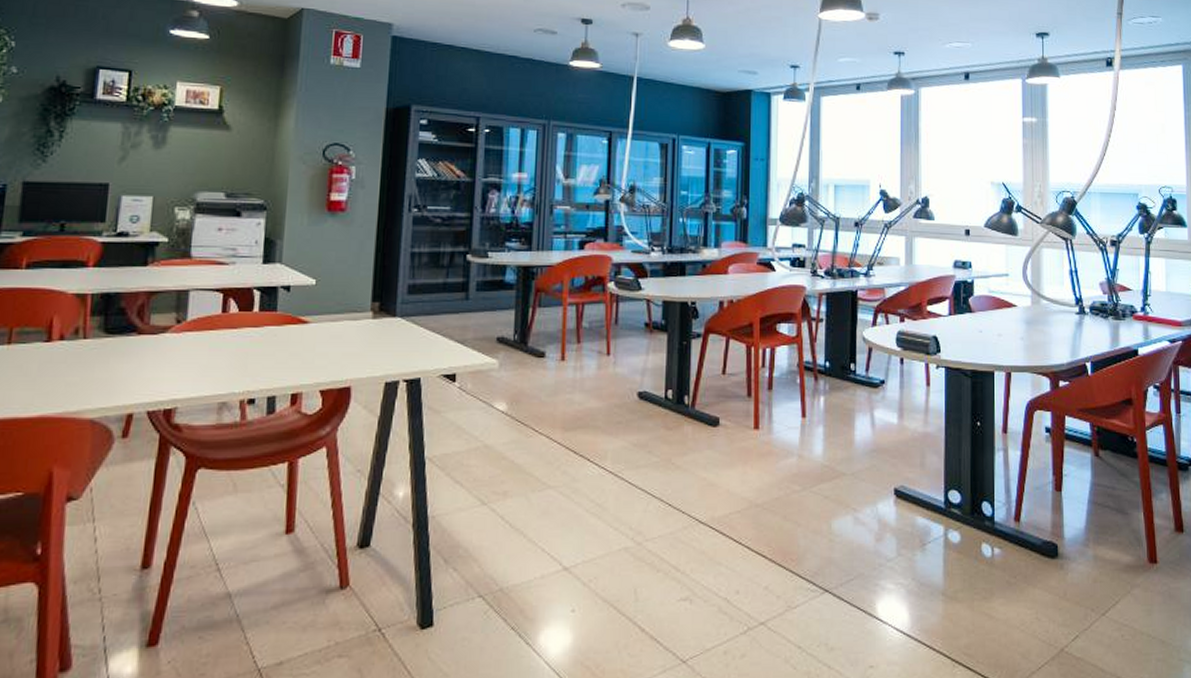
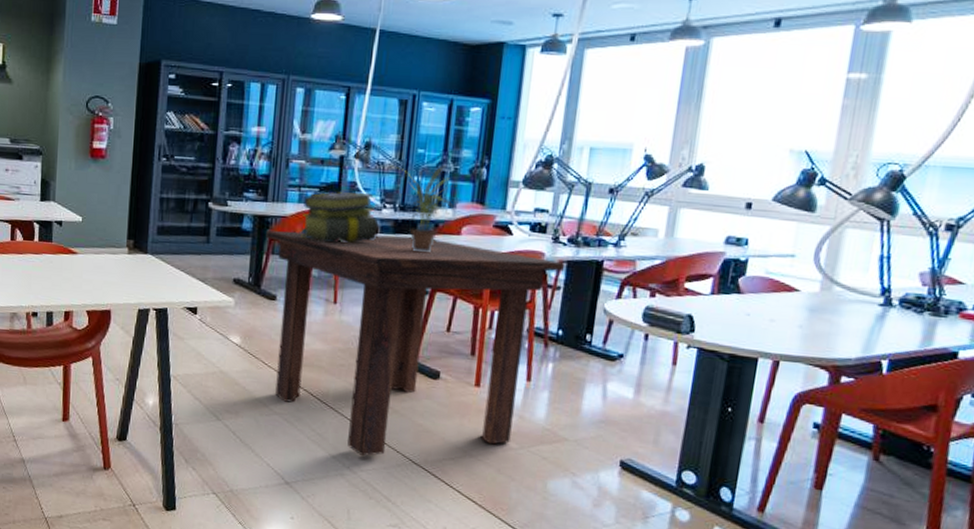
dining table: none [531,278,824,524] -> present [266,230,564,457]
stack of books: none [569,236,648,290] -> present [301,191,379,243]
potted plant: none [656,206,721,295] -> present [390,165,457,253]

